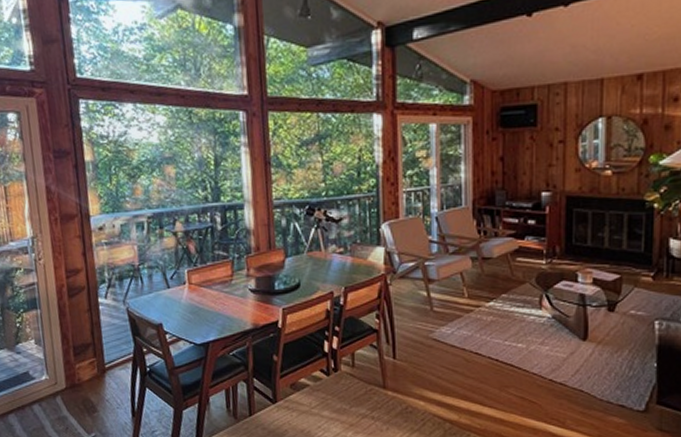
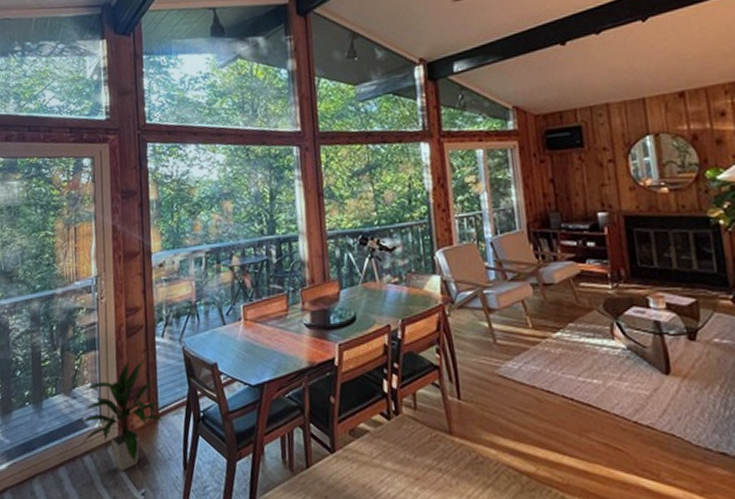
indoor plant: none [23,317,109,418] -> present [77,357,162,471]

